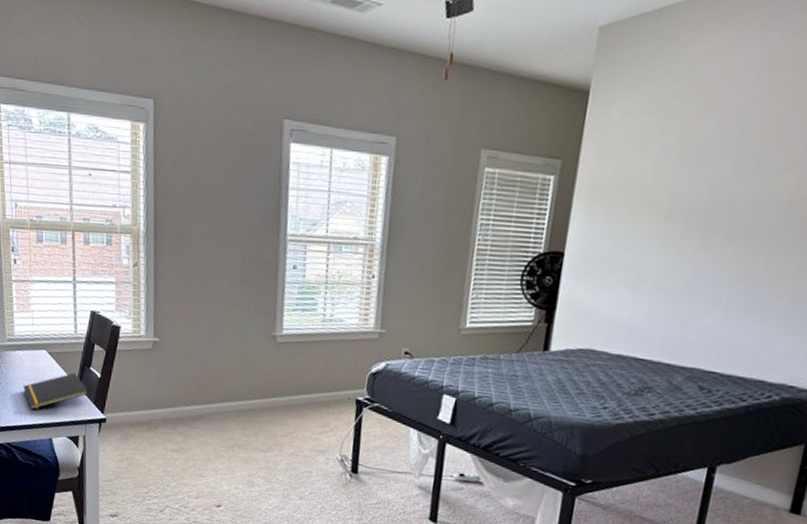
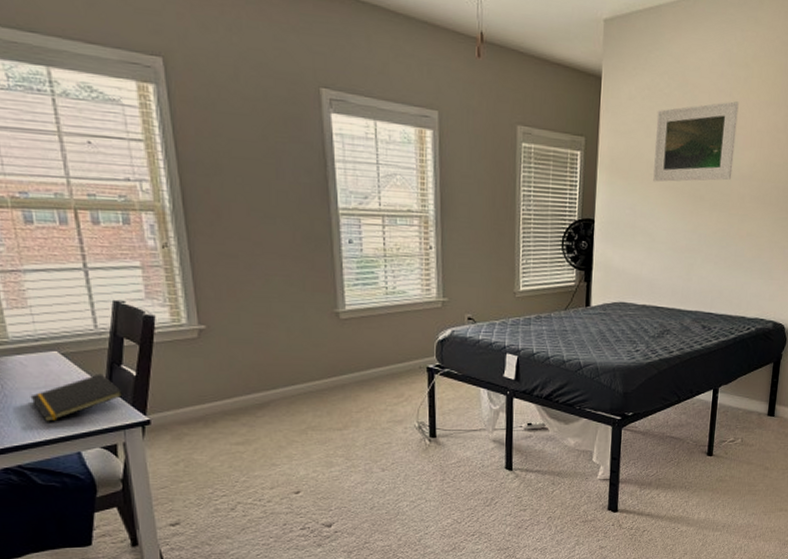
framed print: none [646,111,781,211] -> present [653,101,739,182]

